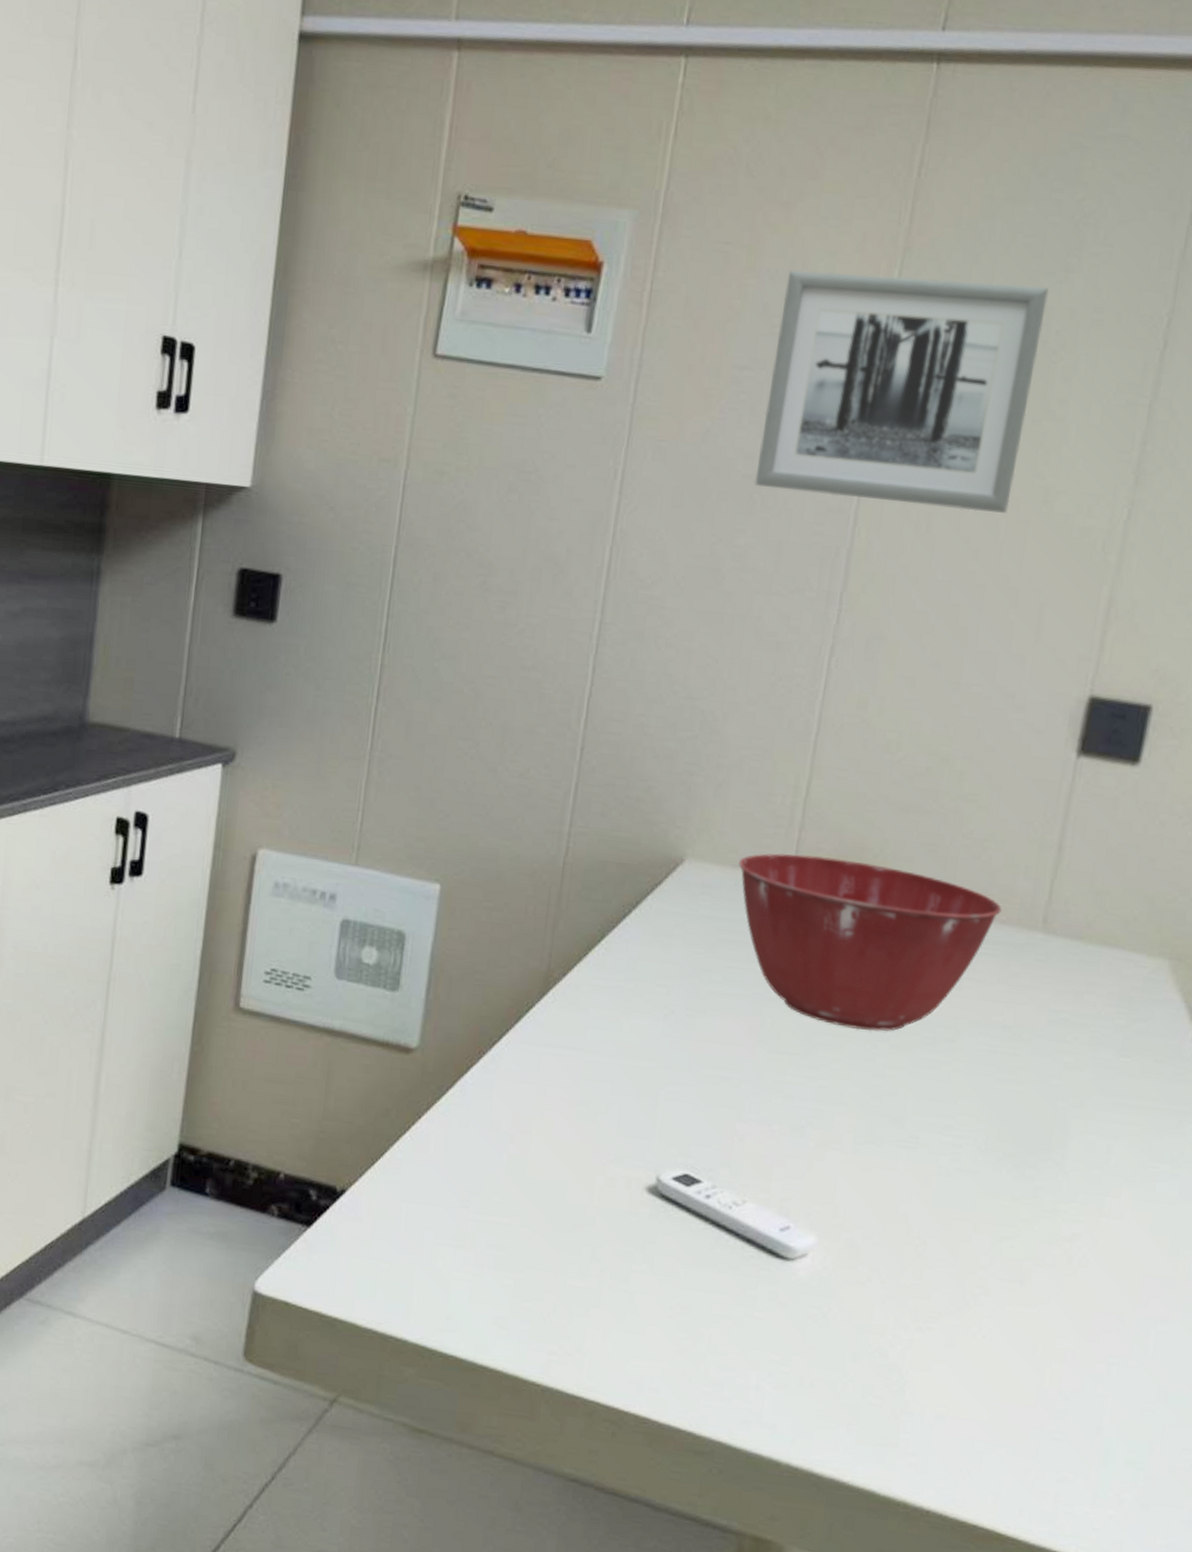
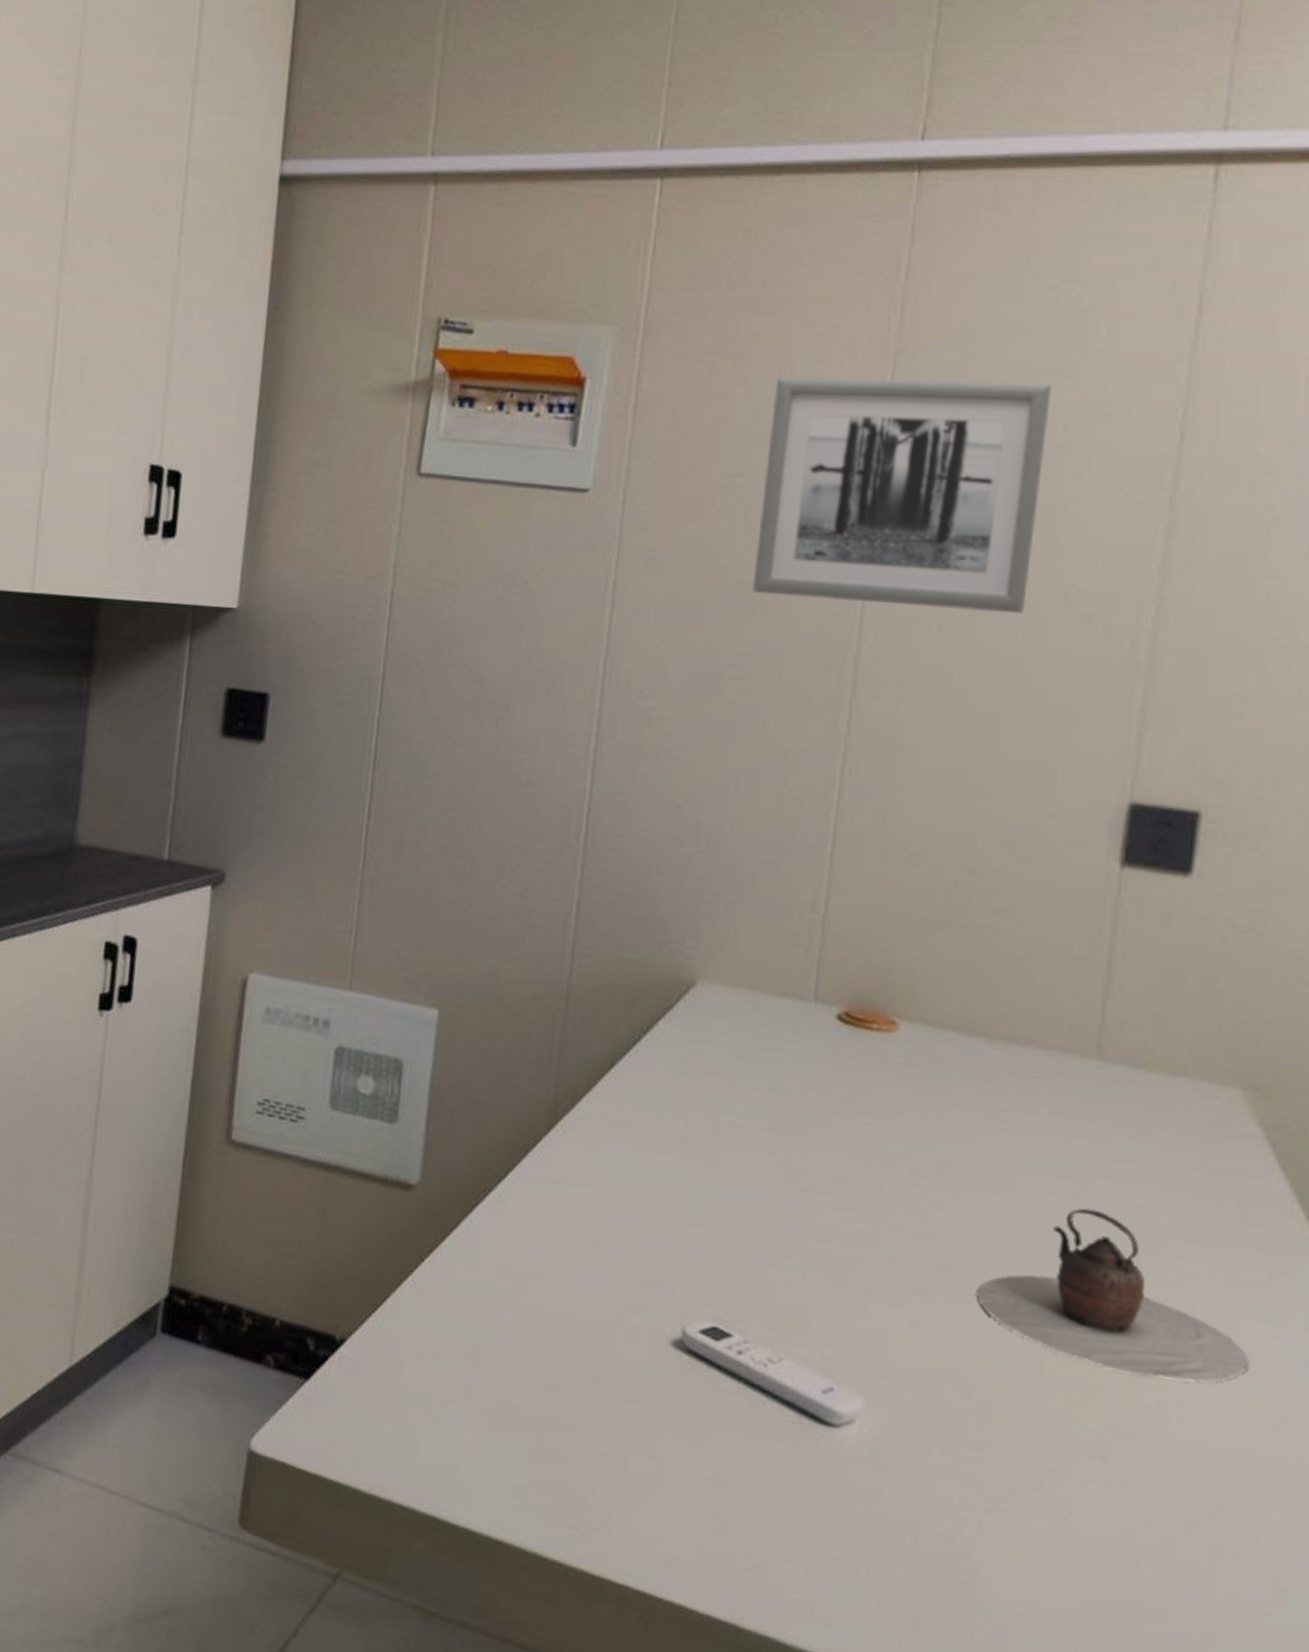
mixing bowl: present [738,853,1002,1031] -> none [755,974,1049,1169]
teapot: none [921,1065,1153,1217] -> present [977,1208,1250,1383]

